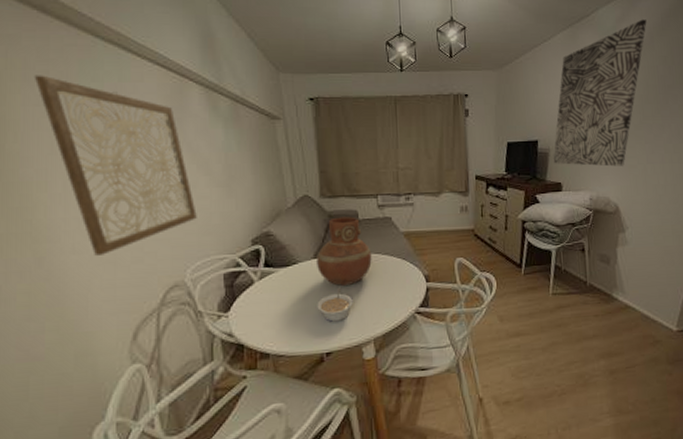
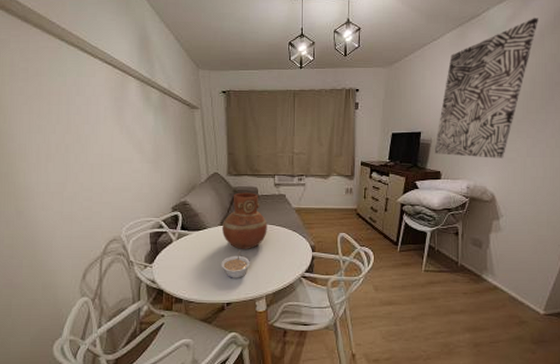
wall art: present [34,75,197,256] -> none [18,71,132,212]

